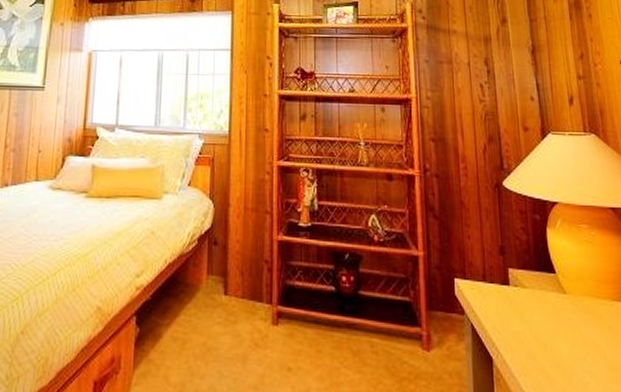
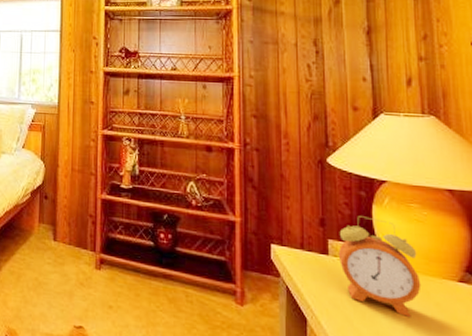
alarm clock: none [518,241,595,345] -> present [338,216,422,317]

